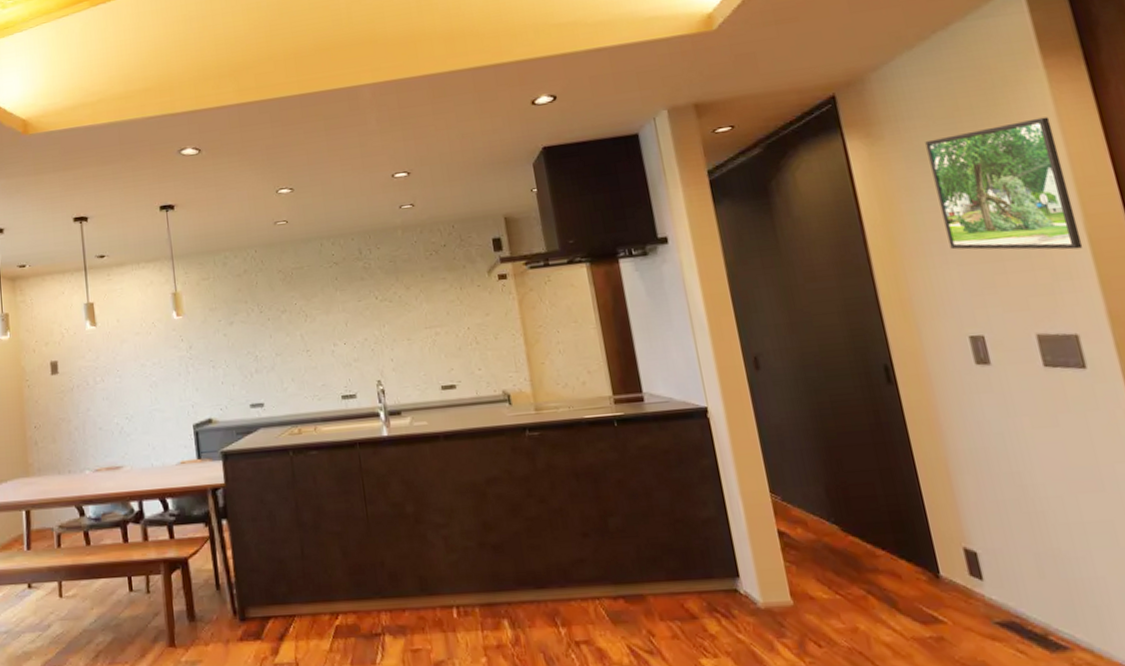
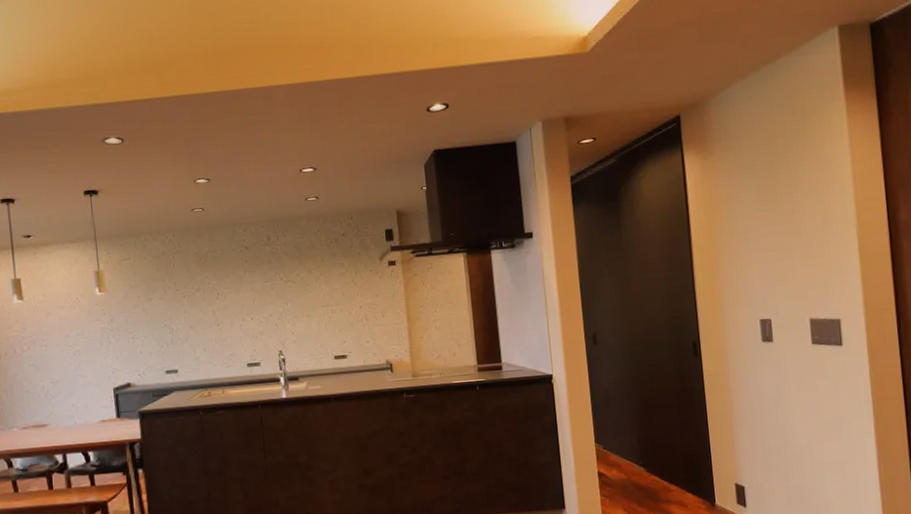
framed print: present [925,117,1083,250] -> none [746,141,854,252]

